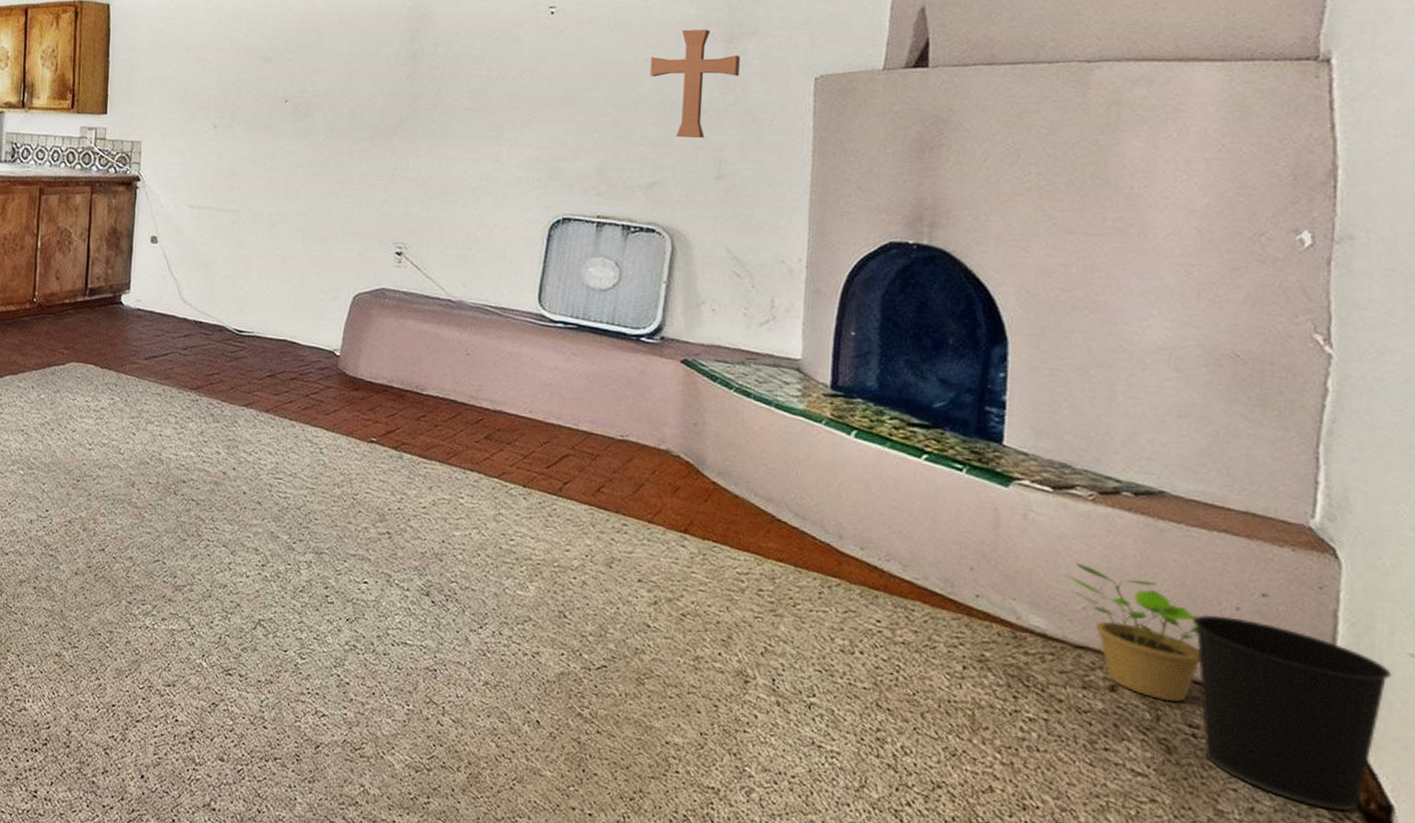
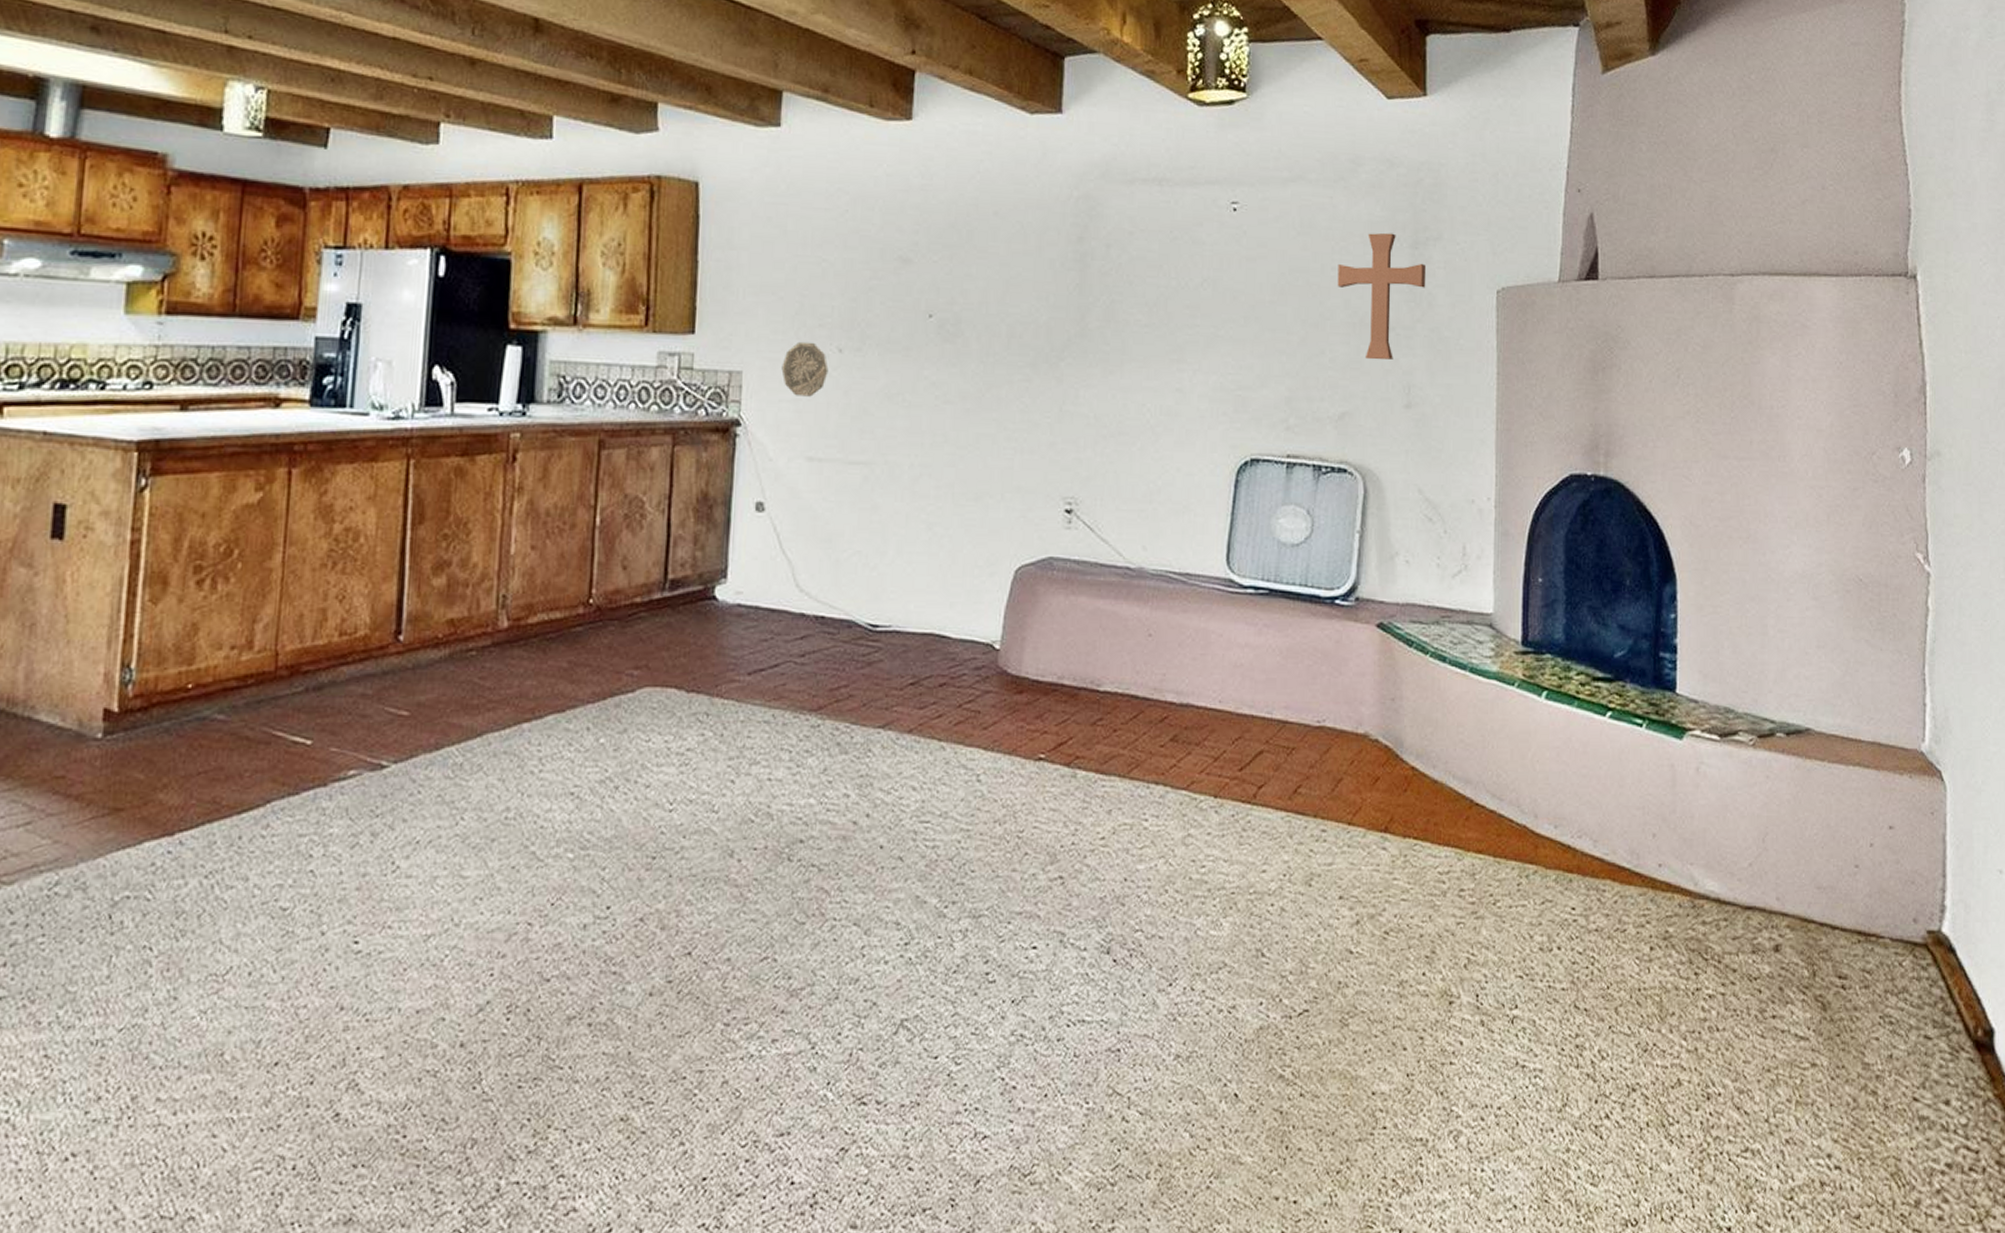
decorative plate: none [170,120,206,161] -> present [781,341,829,397]
potted plant: present [1065,563,1201,702] -> none [1734,816,1845,954]
wastebasket: present [1193,614,1392,811] -> none [1838,854,1987,1044]

